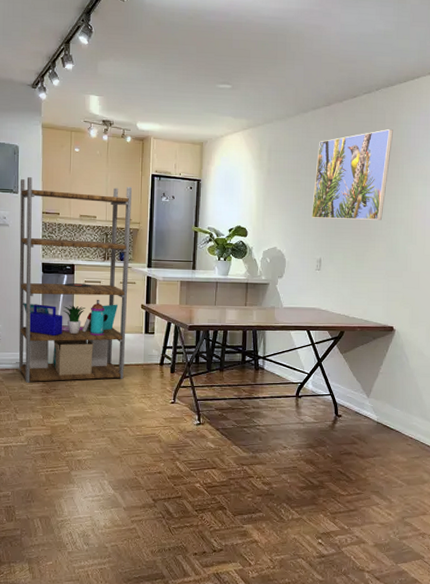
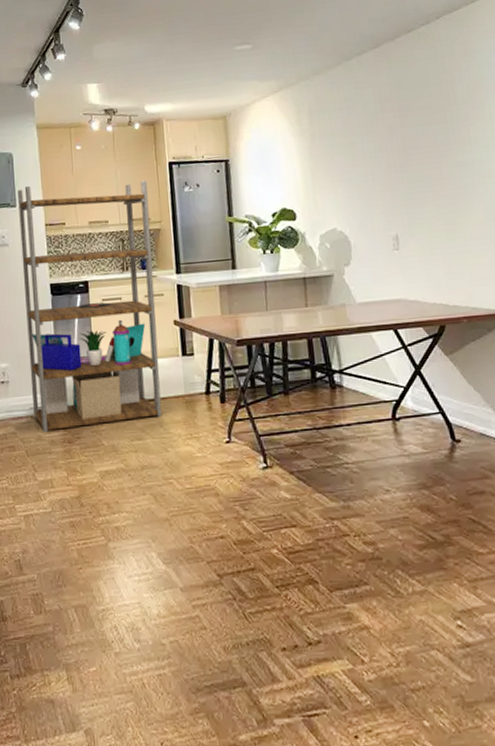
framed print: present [312,128,393,220] -> none [372,61,473,185]

